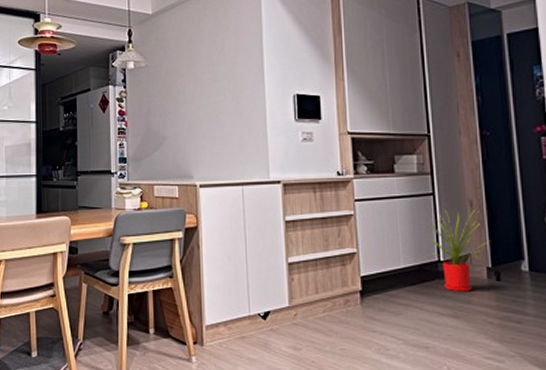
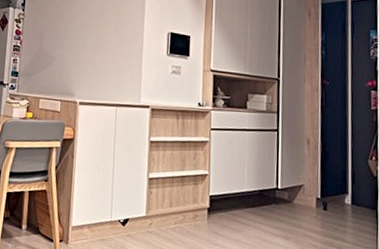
house plant: present [428,210,490,291] -> none [271,144,321,217]

